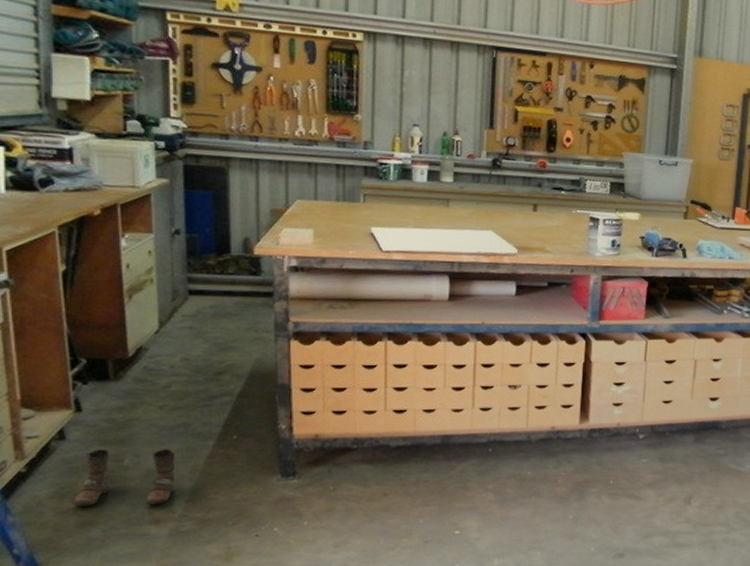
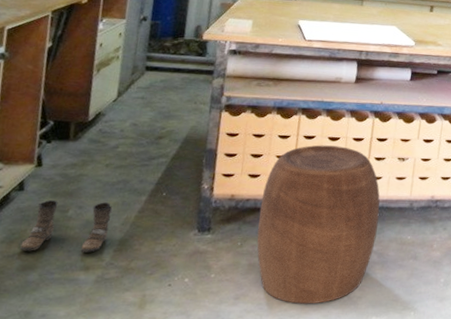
stool: none [351,374,492,549] -> present [257,145,380,304]

